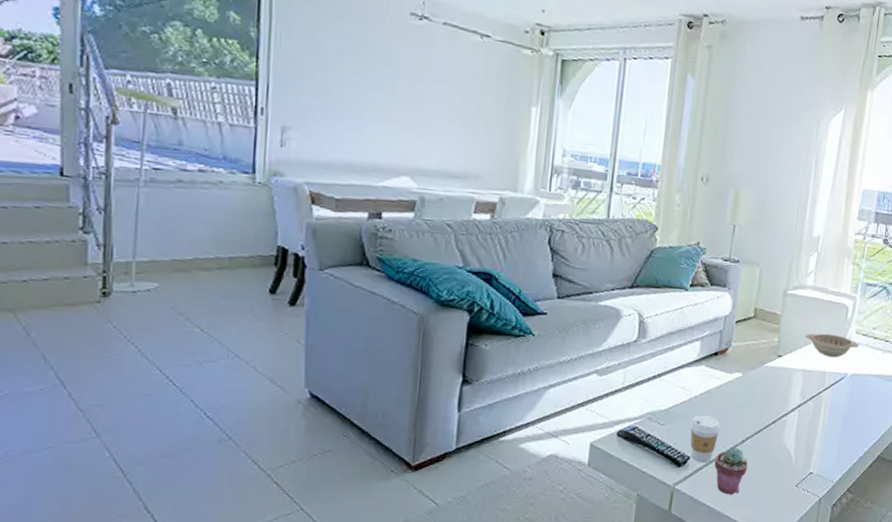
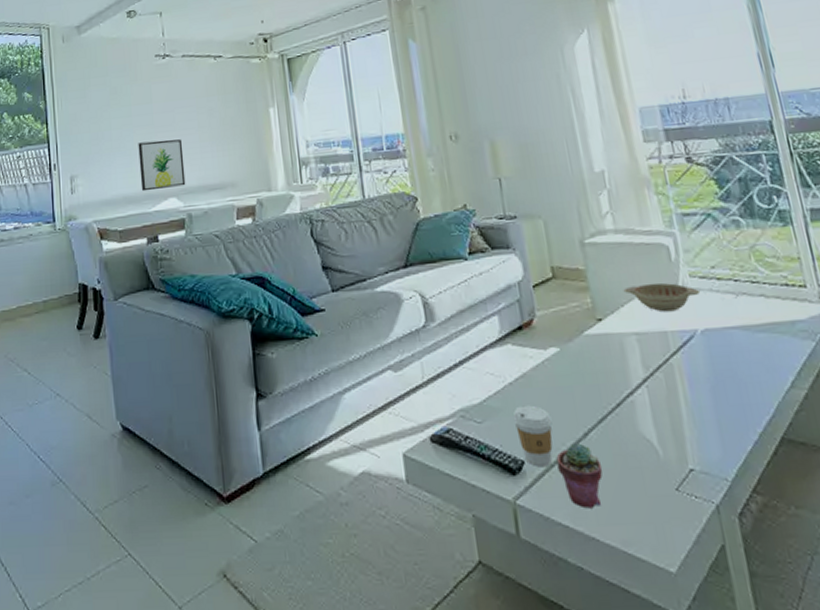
wall art: none [369,108,427,167] -> present [138,139,186,192]

